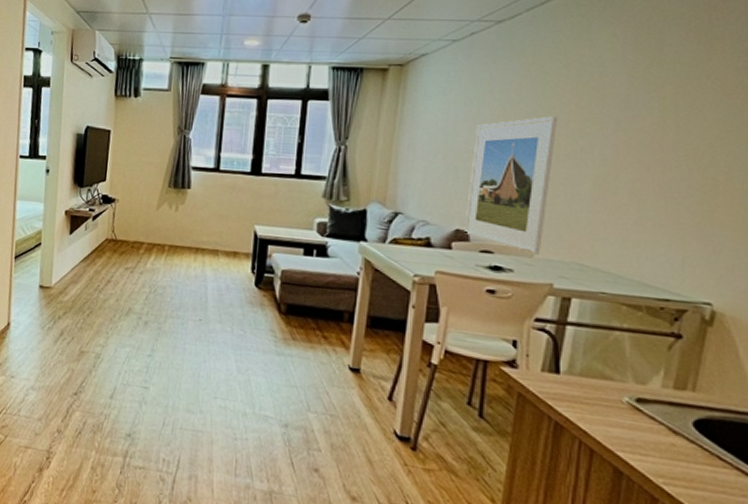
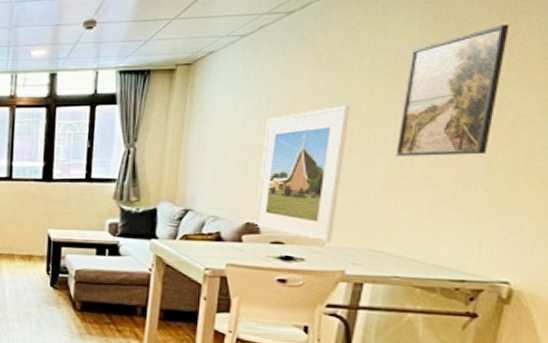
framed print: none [602,48,706,174] -> present [396,25,510,156]

